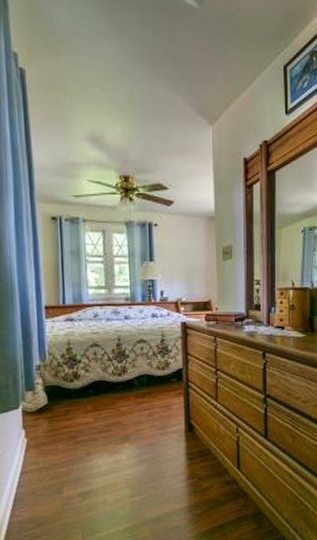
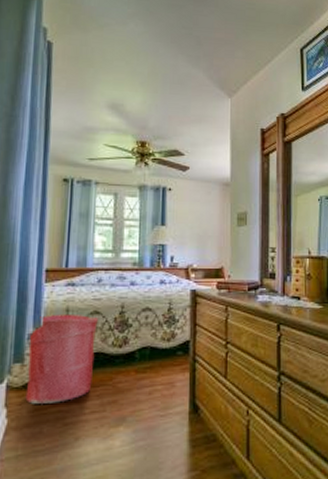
laundry hamper: none [36,346,98,426] -> present [25,314,98,404]

